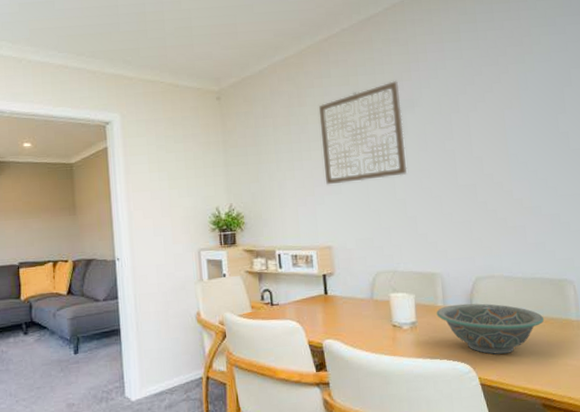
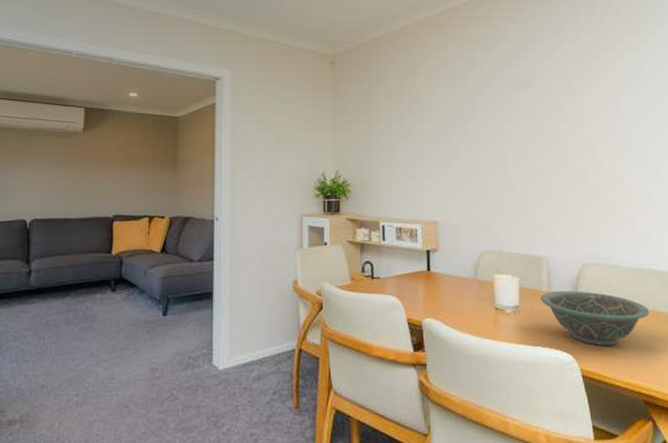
wall art: present [318,80,407,185] -> none [432,58,518,159]

